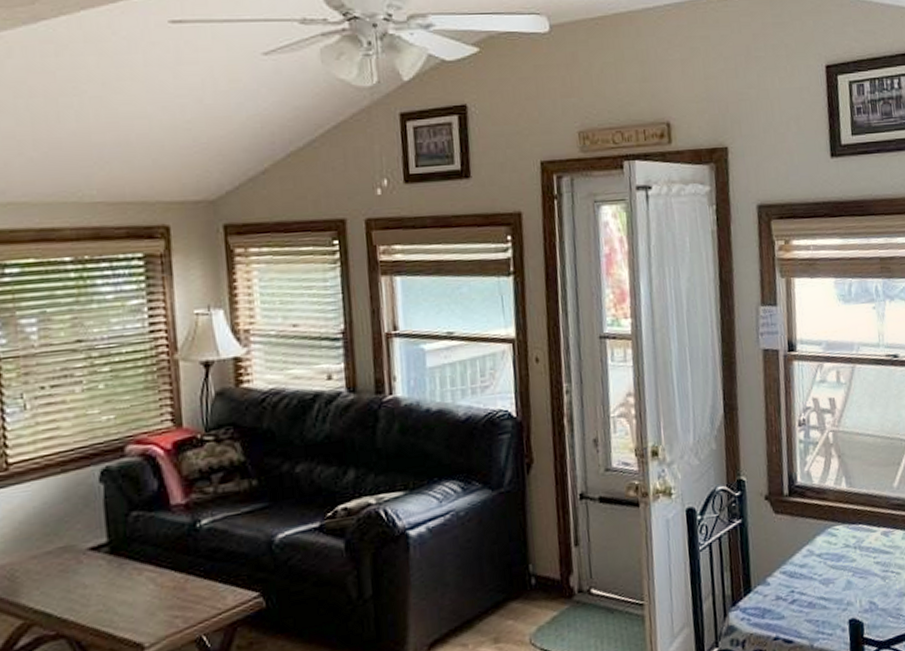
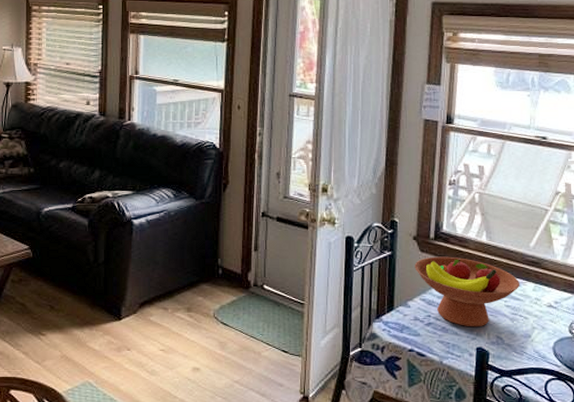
fruit bowl: none [769,513,888,597] -> present [414,256,520,327]

